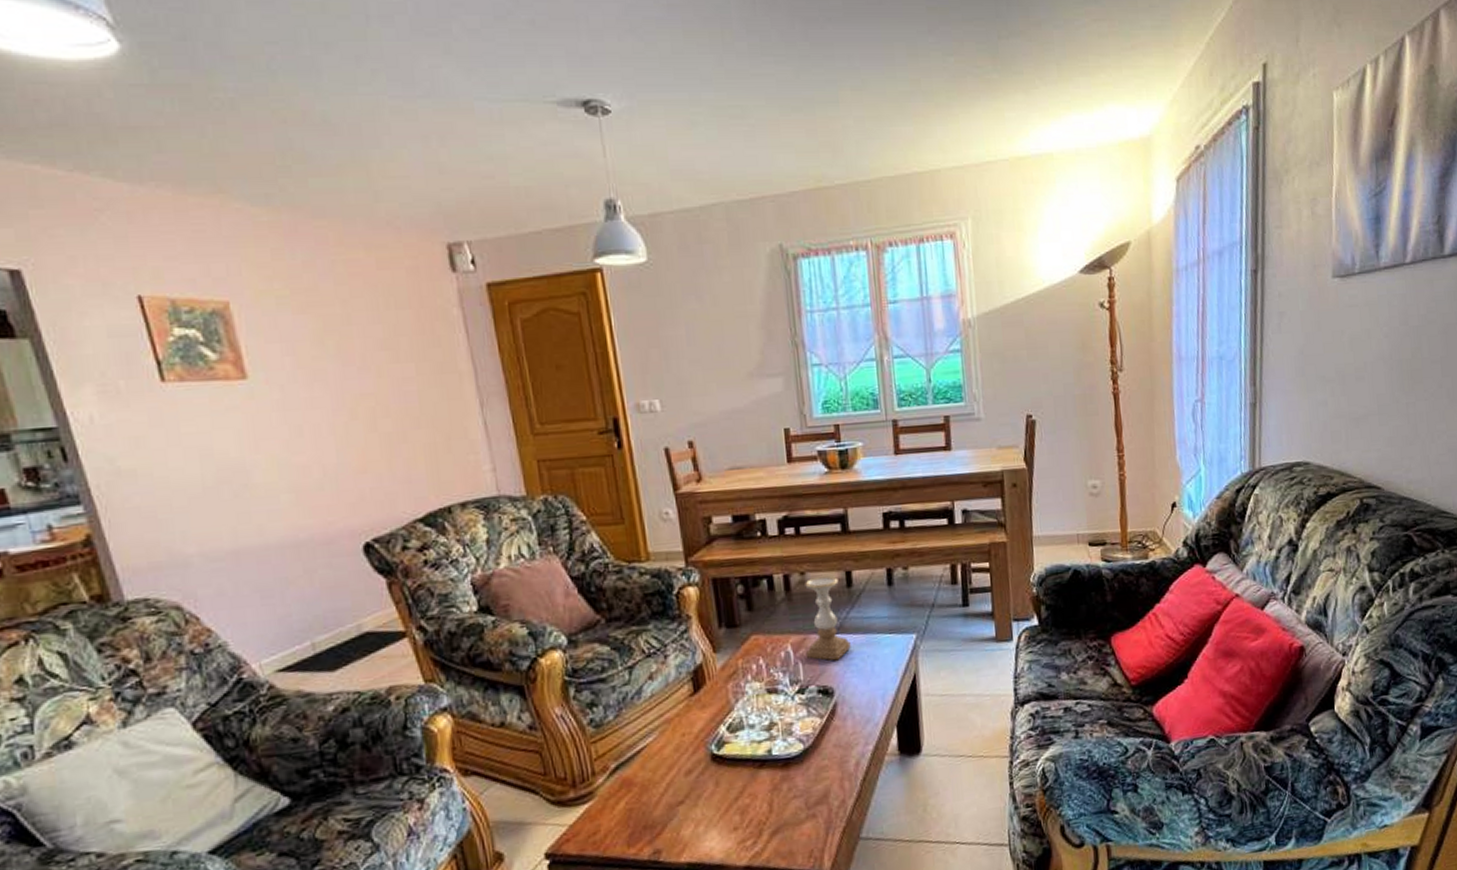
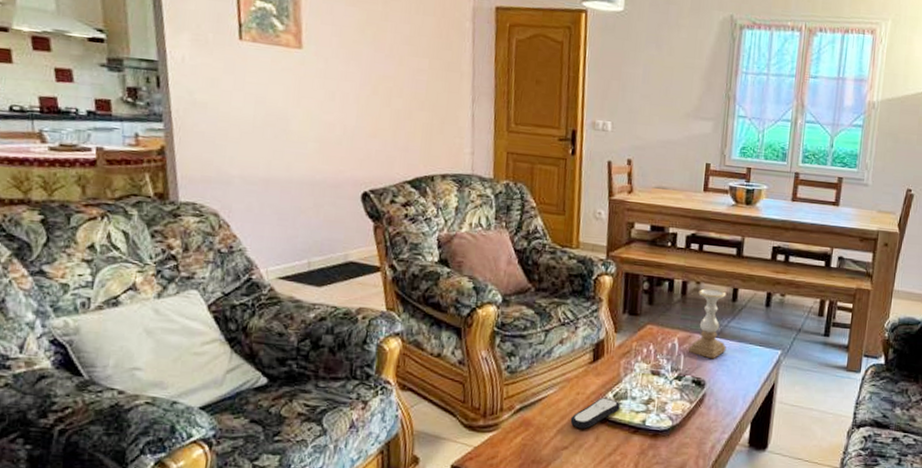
remote control: none [680,732,738,776] -> present [570,397,620,429]

